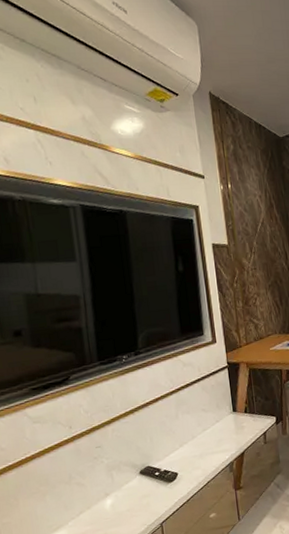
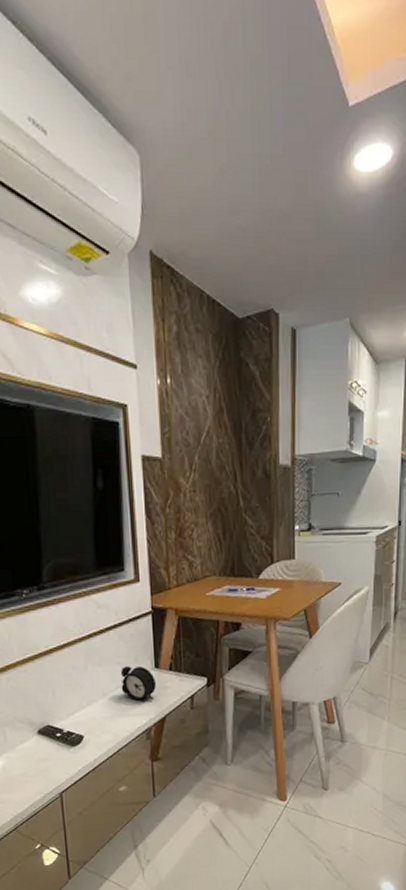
alarm clock: none [206,411,235,440] -> present [121,666,156,701]

